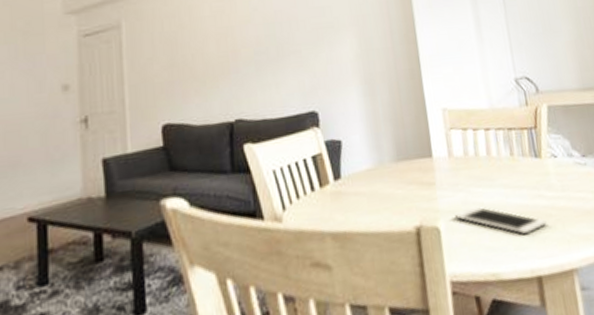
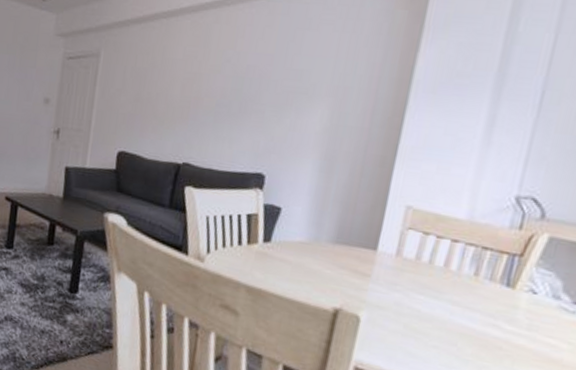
cell phone: present [454,206,547,235] -> none [381,309,492,356]

